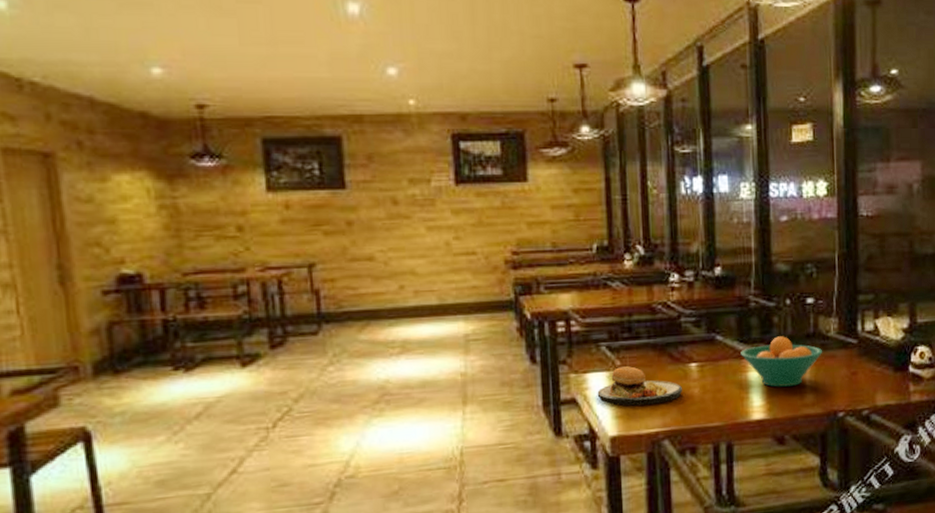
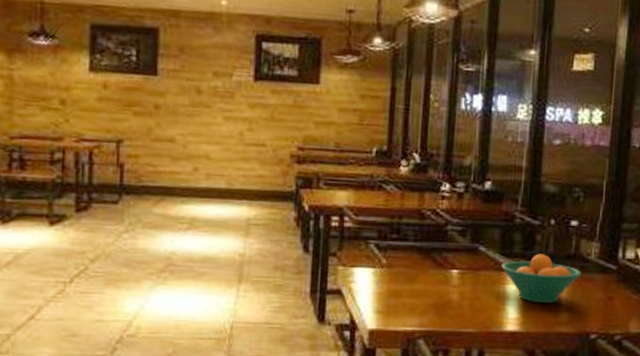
plate: present [597,353,683,406] -> none [361,253,443,304]

